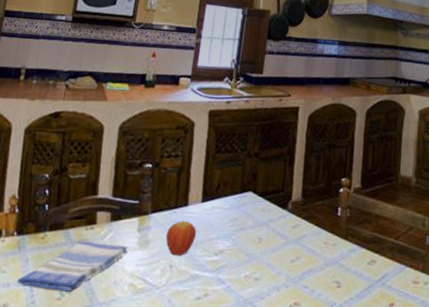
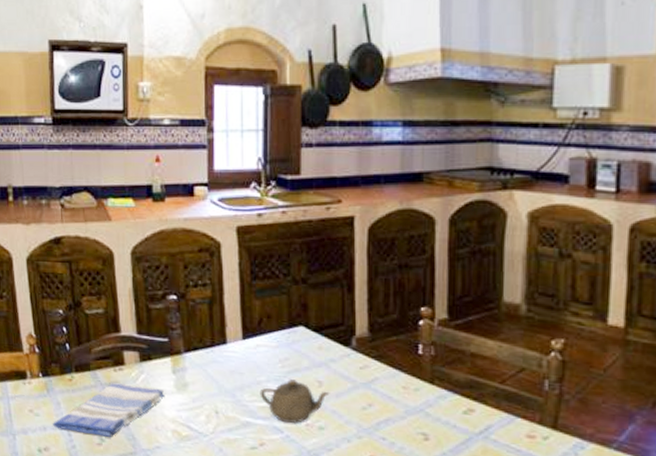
fruit: present [165,220,197,256] -> none [205,360,242,401]
teapot: none [210,236,267,275] -> present [260,379,330,423]

